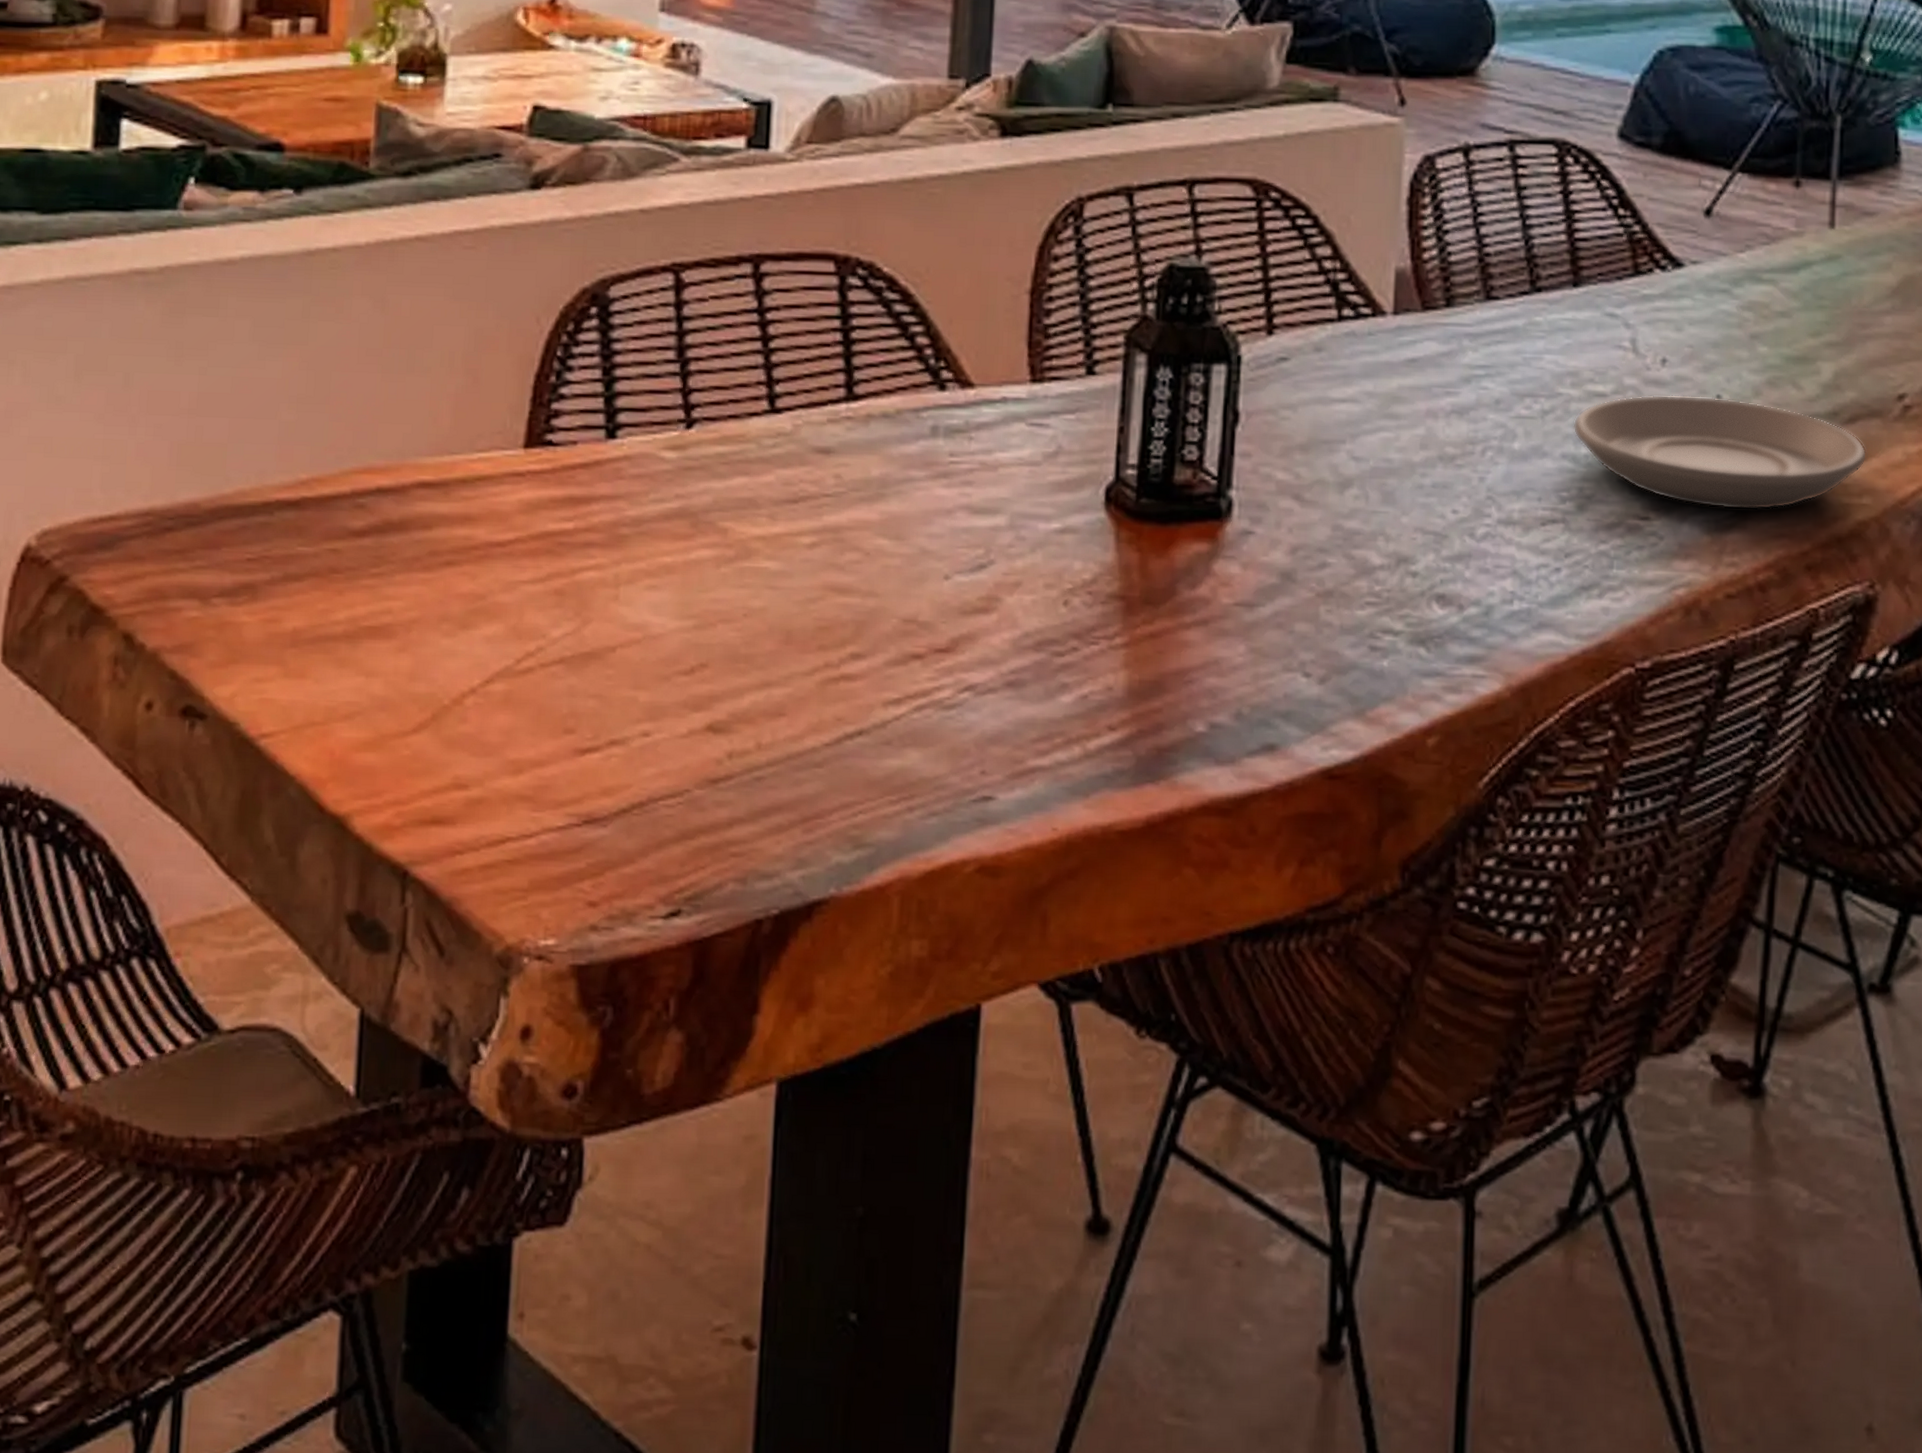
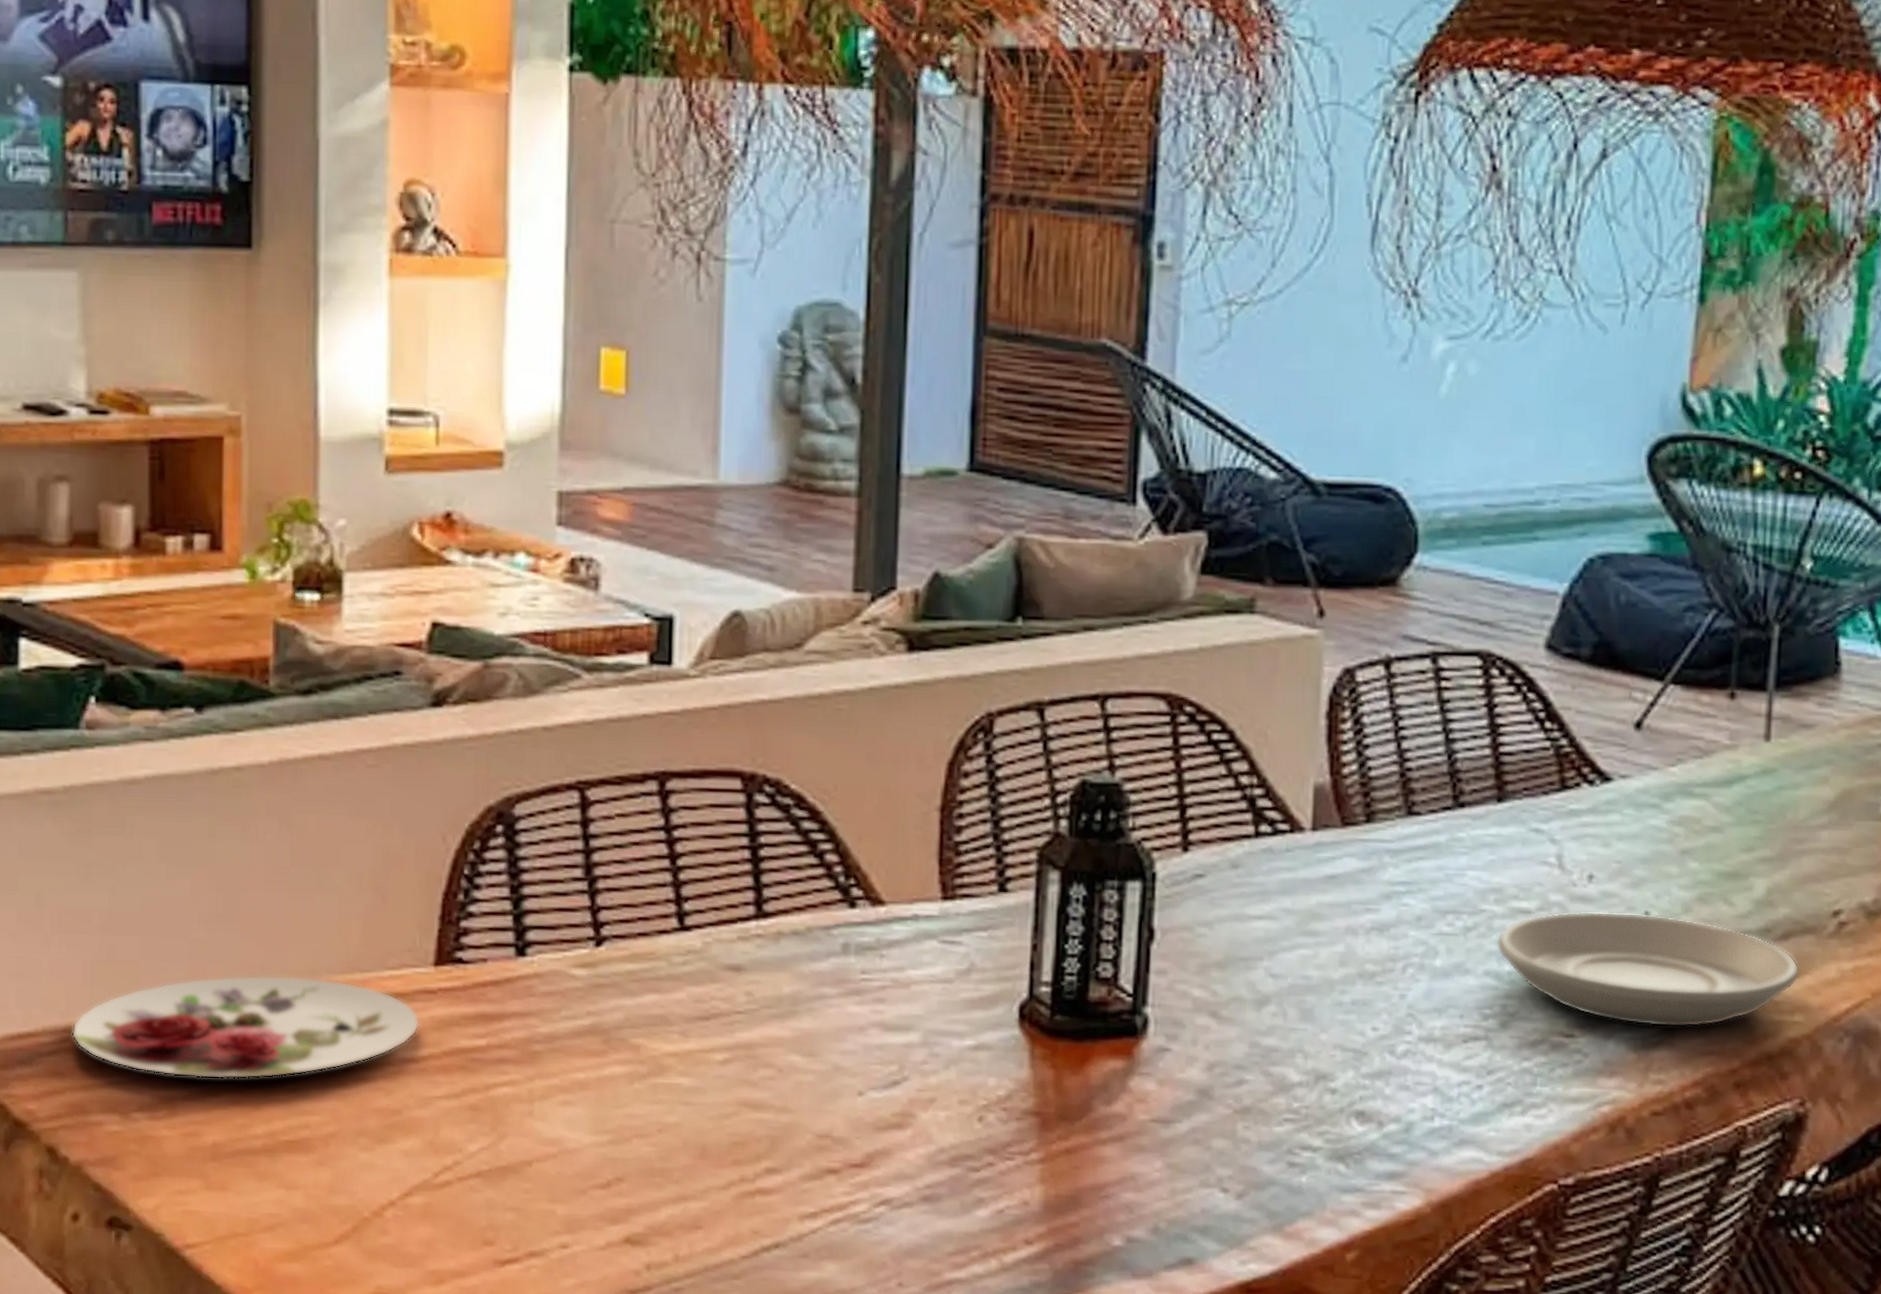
plate: none [154,457,508,564] -> present [71,975,420,1079]

